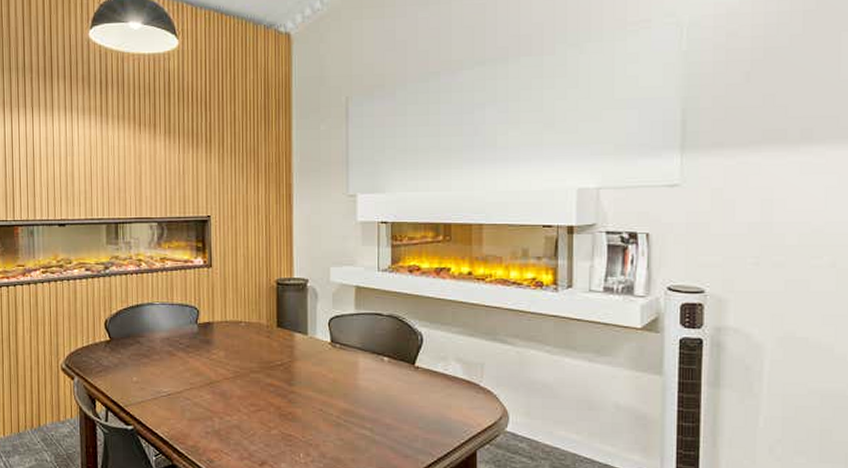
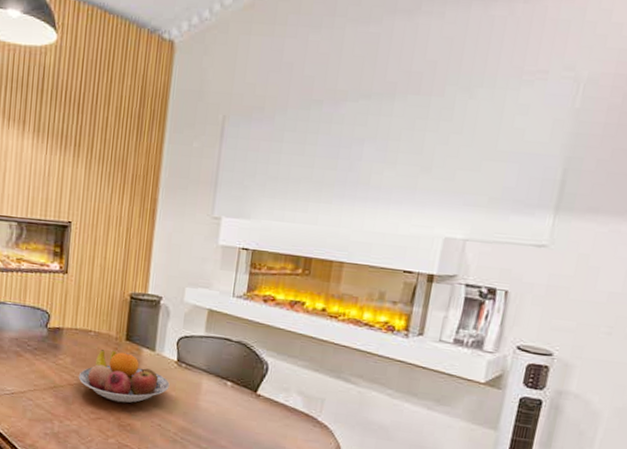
fruit bowl: none [233,338,326,391] -> present [78,350,170,404]

